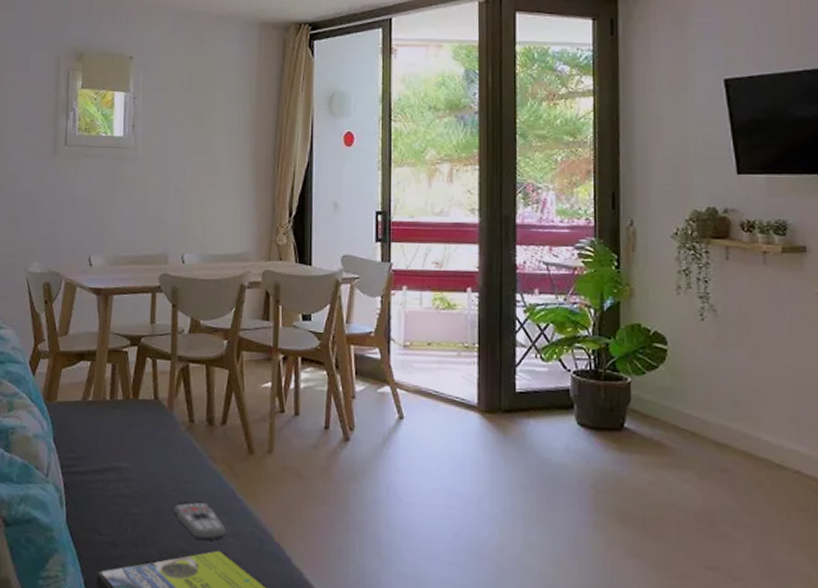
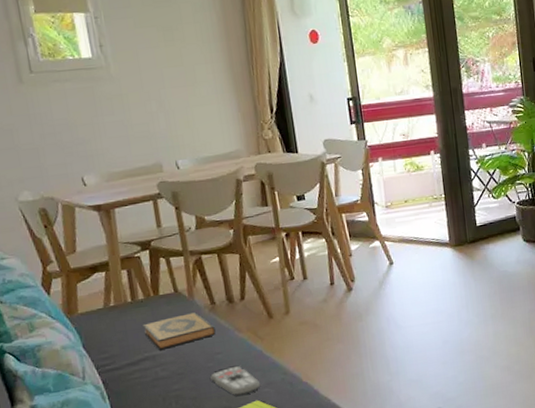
hardback book: none [115,426,189,463] -> present [142,312,216,350]

